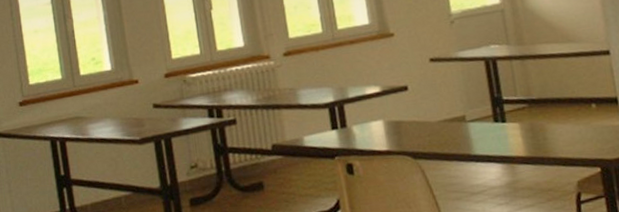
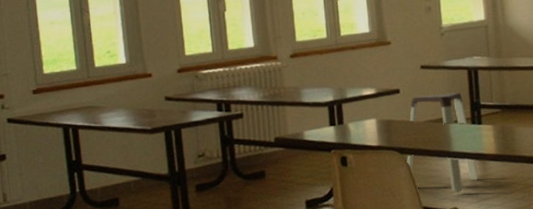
step stool: none [421,87,508,202] -> present [407,92,479,192]

